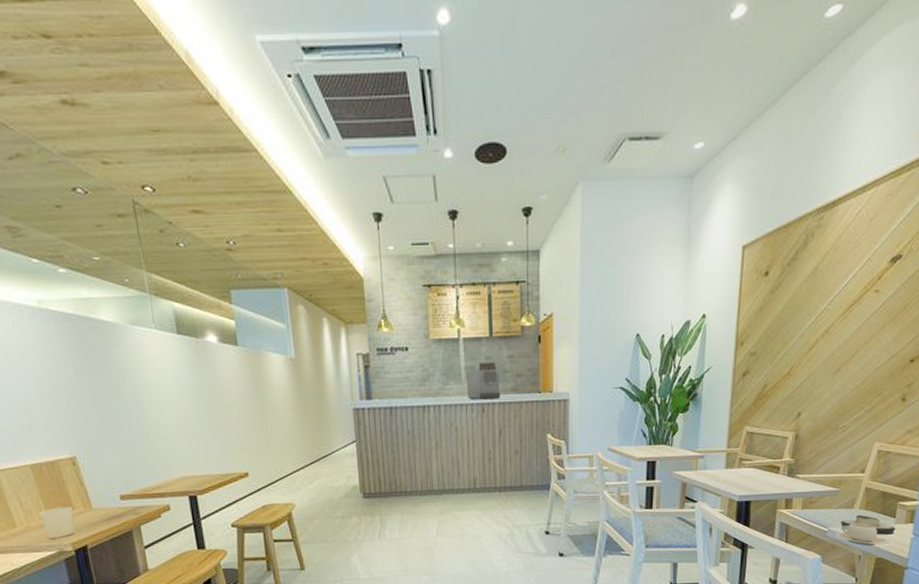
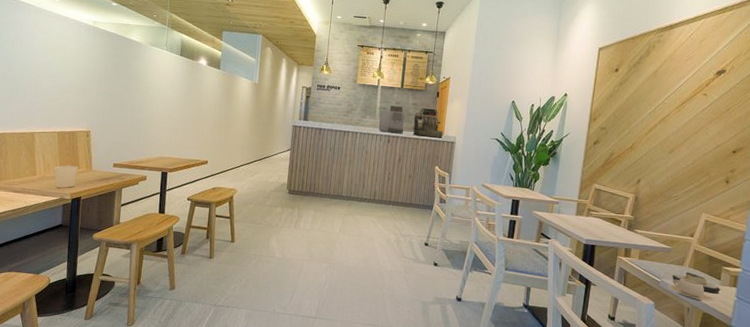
cash register: none [512,359,552,398] -> present [413,108,443,138]

